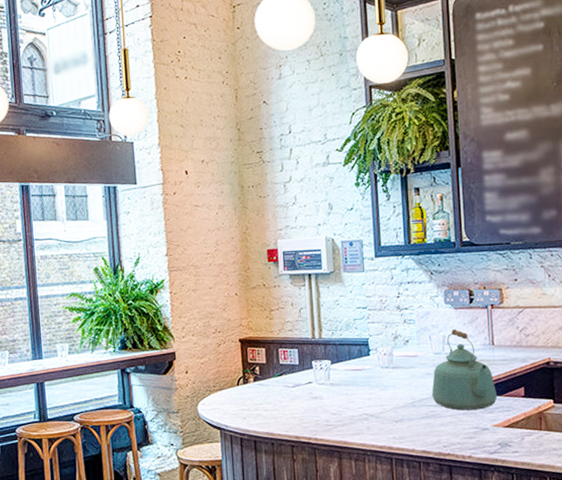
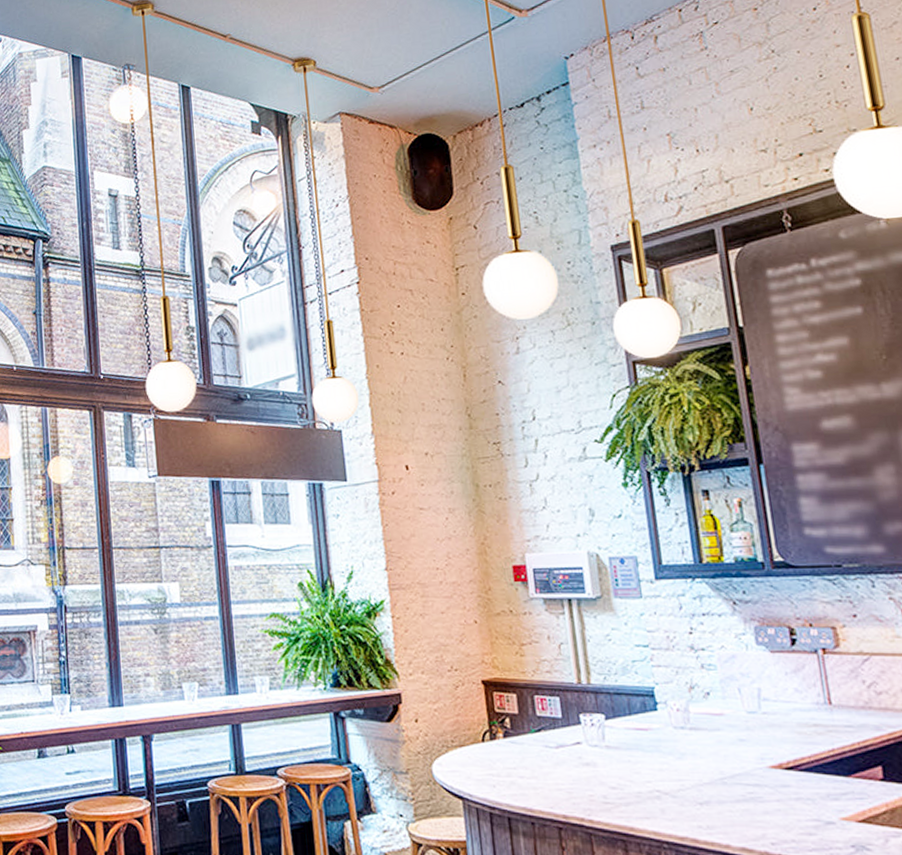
kettle: present [432,329,498,410] -> none [747,680,844,794]

